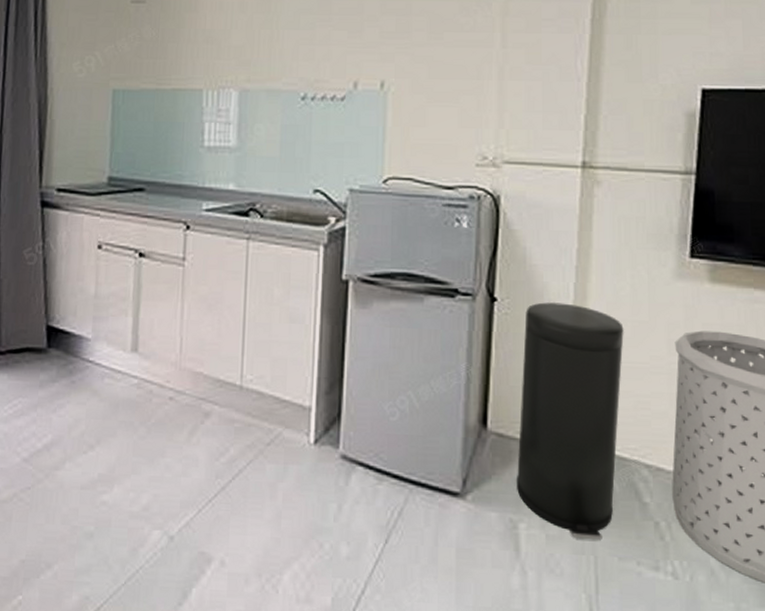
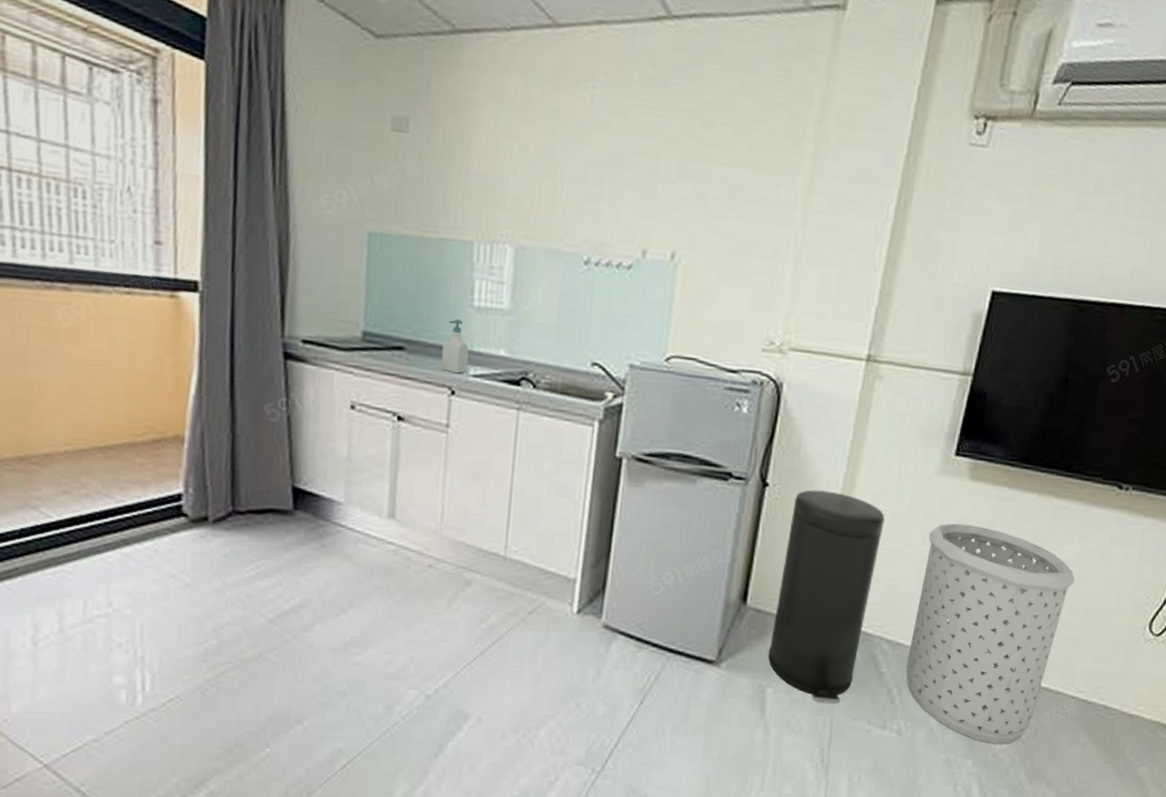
soap bottle: none [177,159,201,209] -> present [441,319,469,374]

